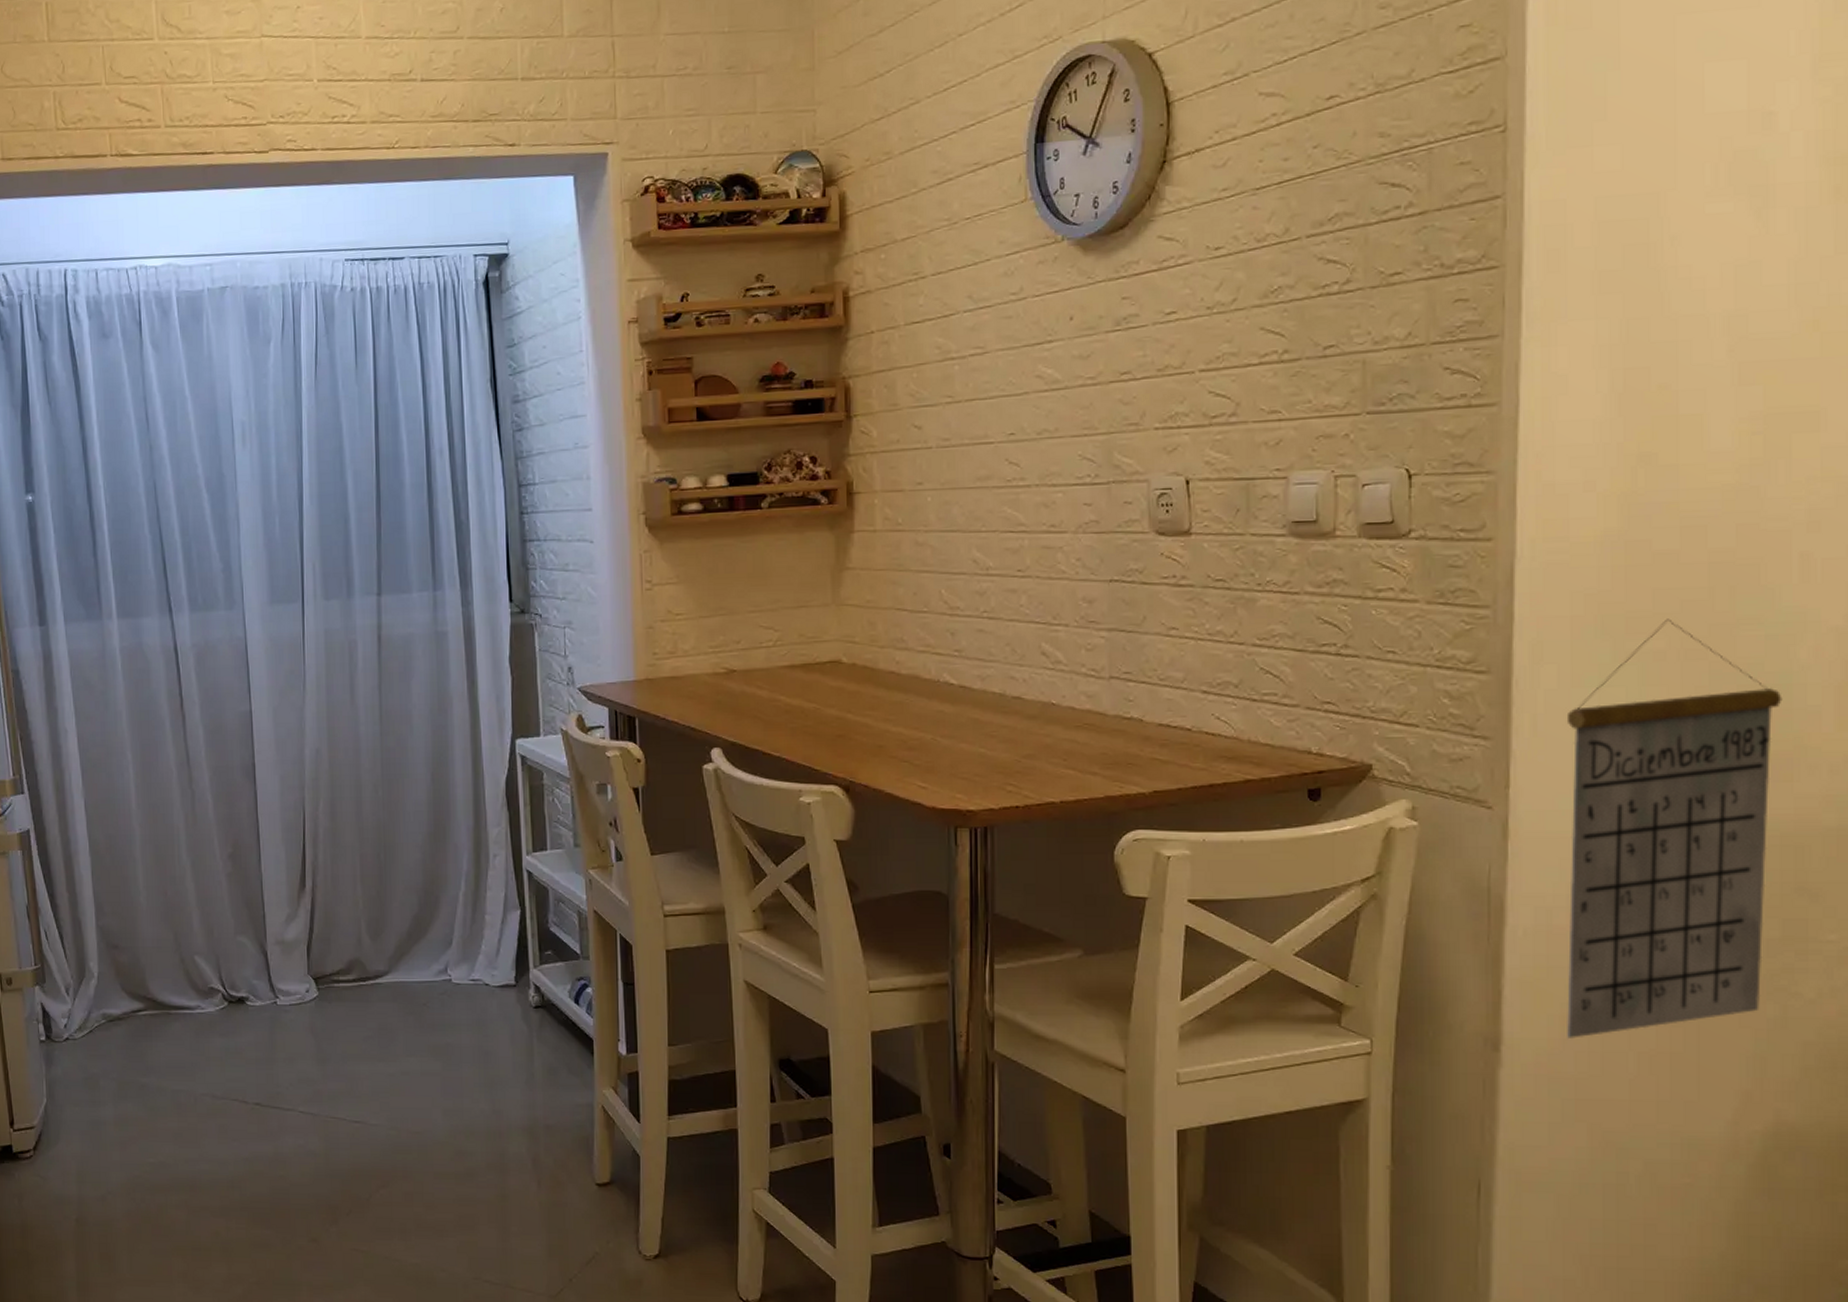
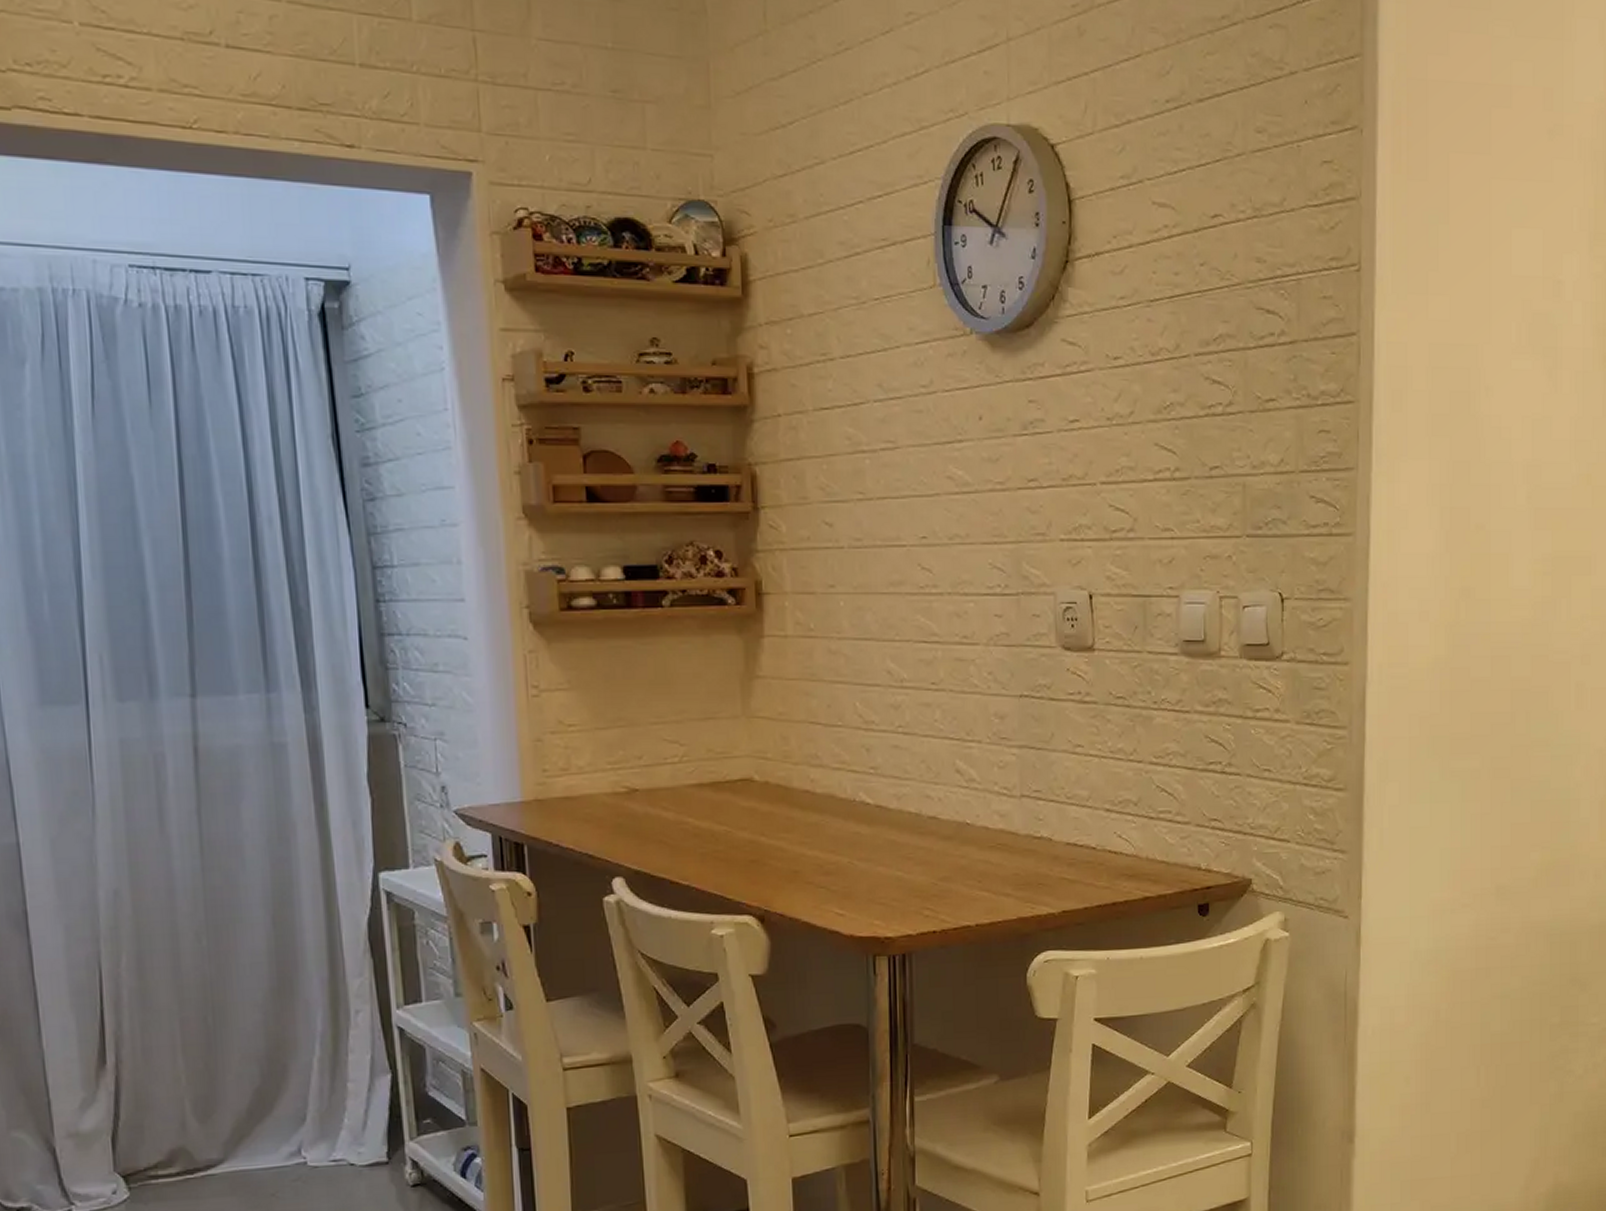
calendar: present [1566,618,1782,1038] -> none [1405,740,1563,1126]

